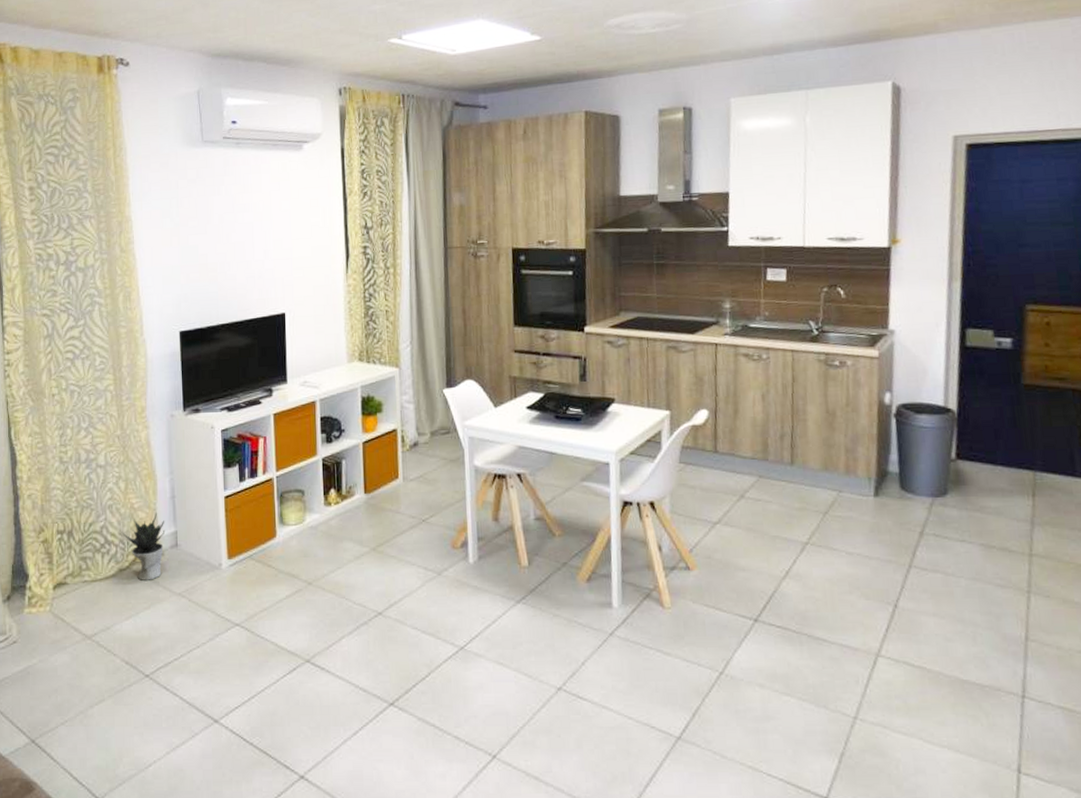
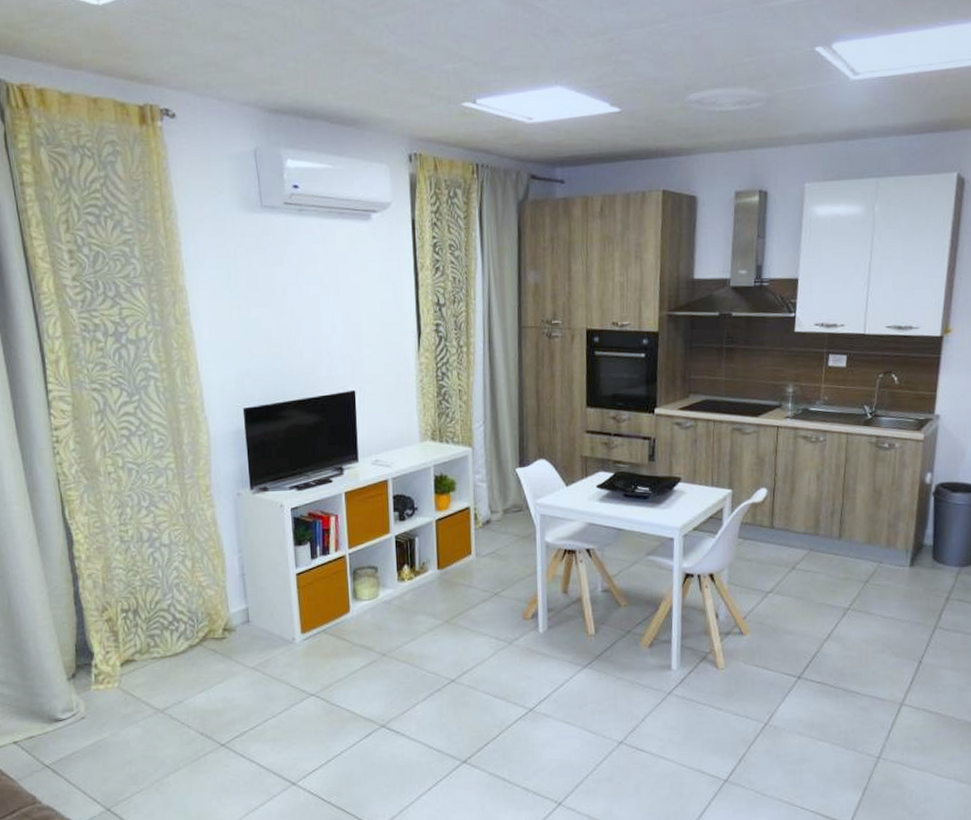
potted plant: present [122,512,166,581] -> none [191,589,236,656]

